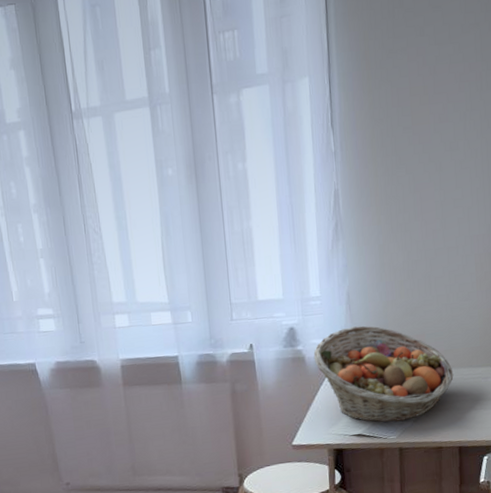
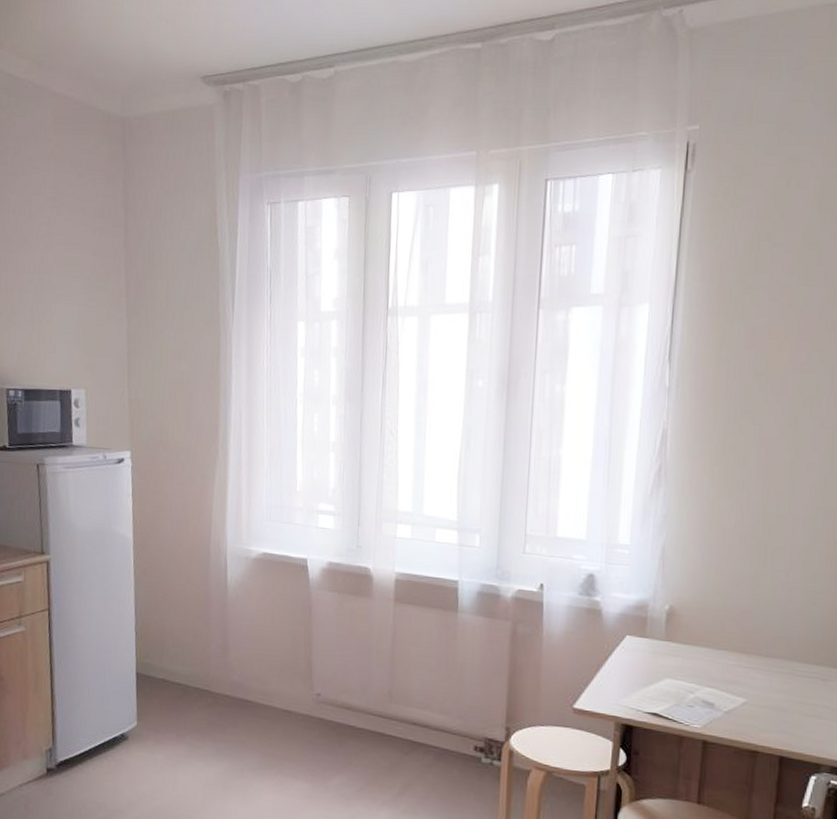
fruit basket: present [313,325,454,422] -> none [612,586,784,710]

